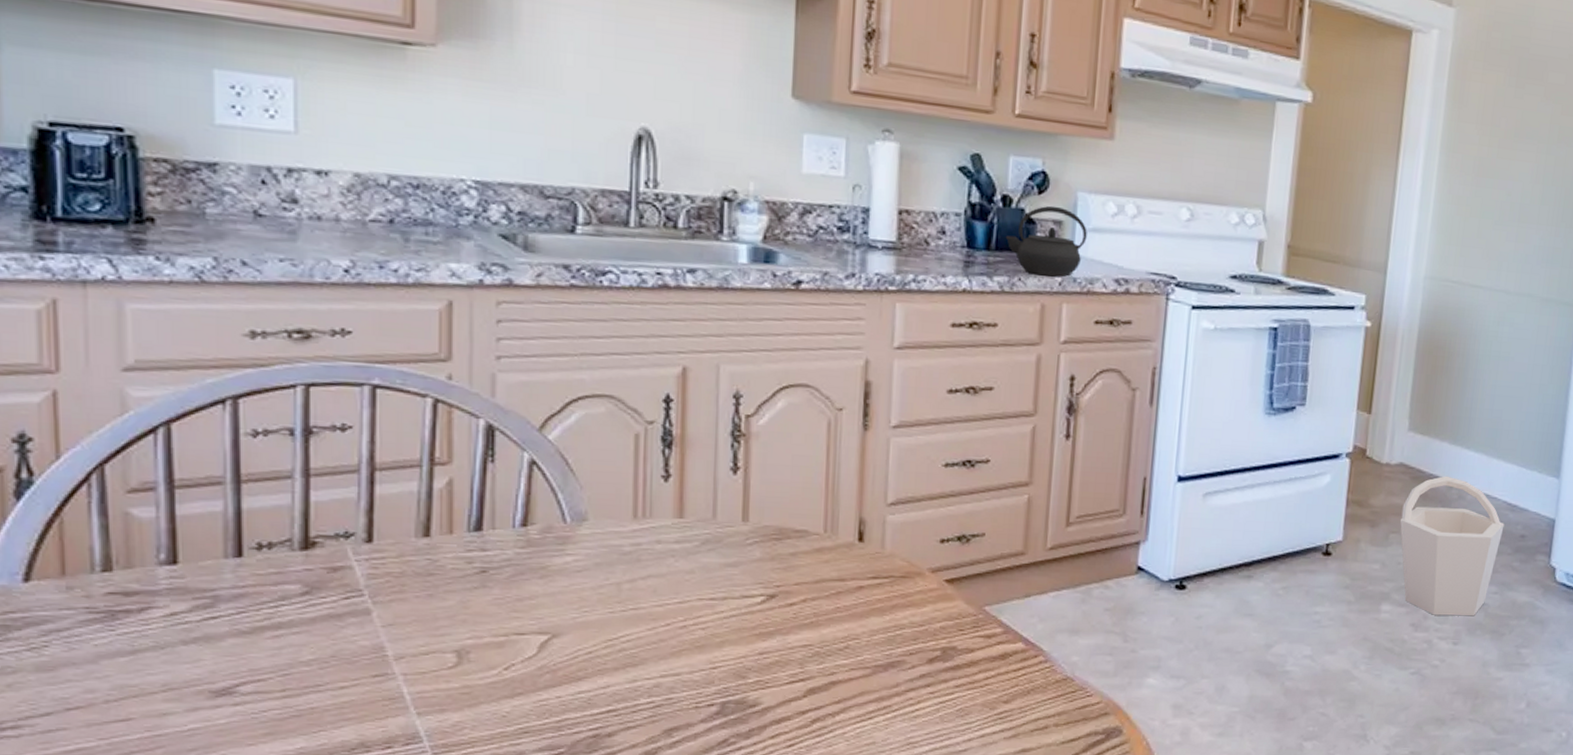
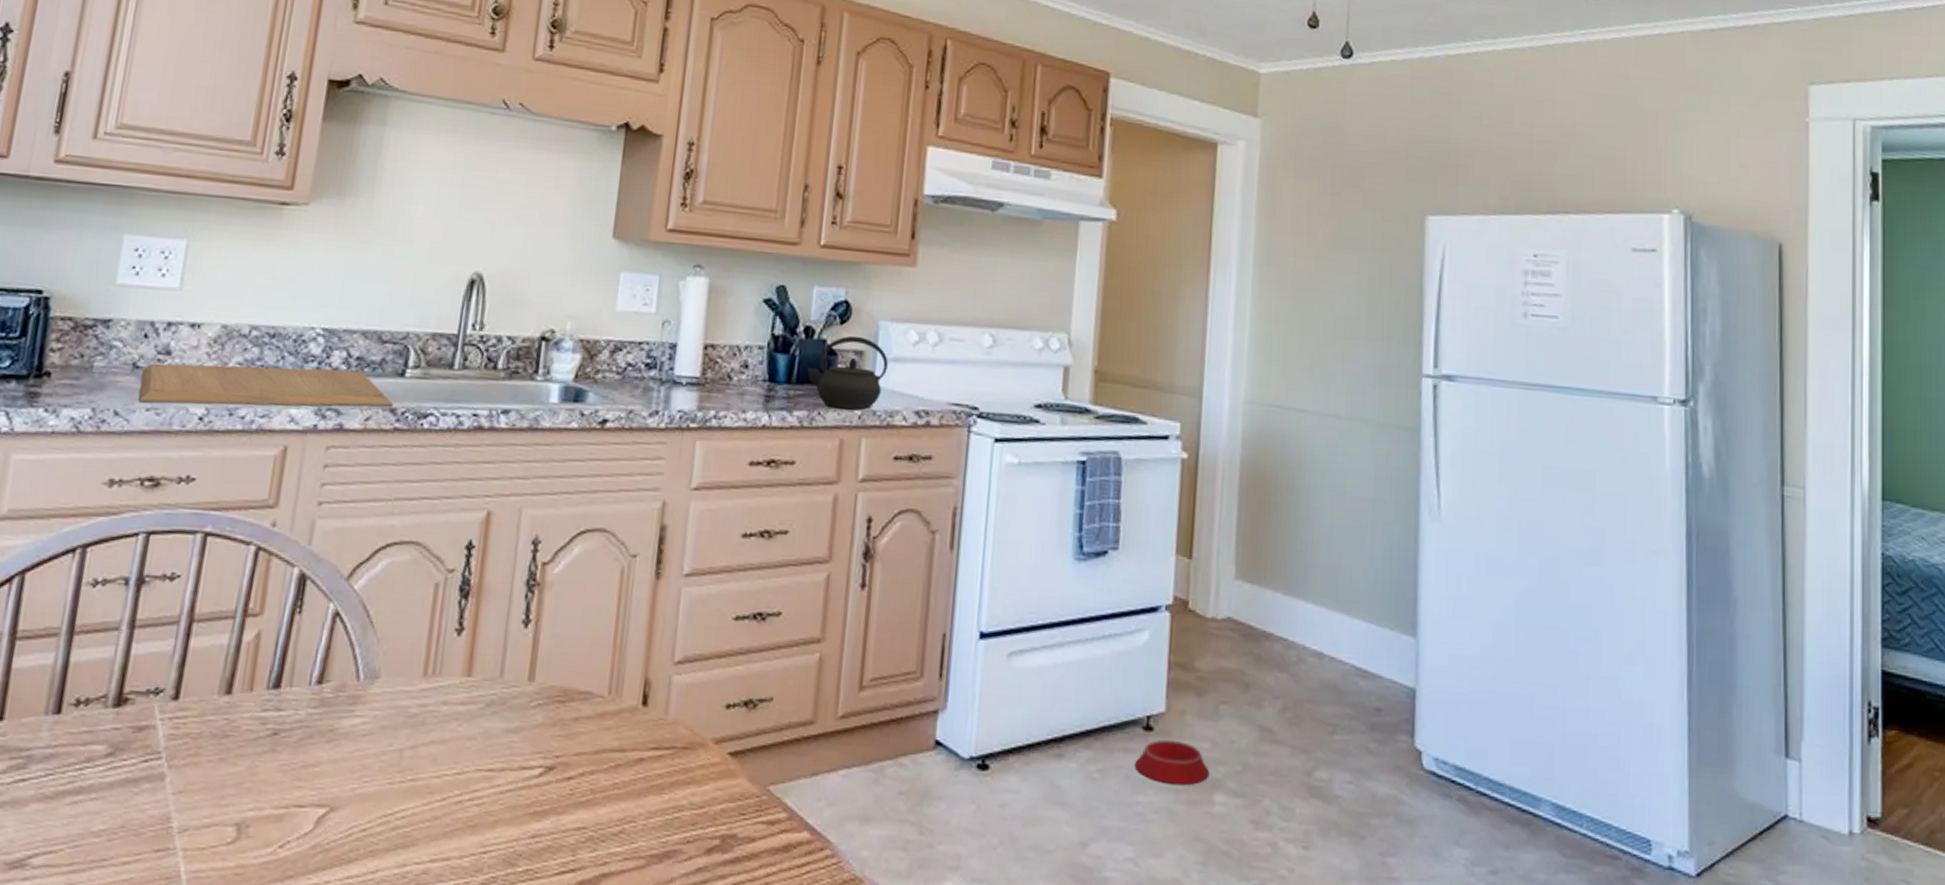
chopping board: none [266,211,565,264] -> present [138,363,393,408]
pet bowl: none [1314,562,1379,598] -> present [1134,739,1210,785]
bucket: present [1399,475,1505,617] -> none [1230,633,1355,813]

